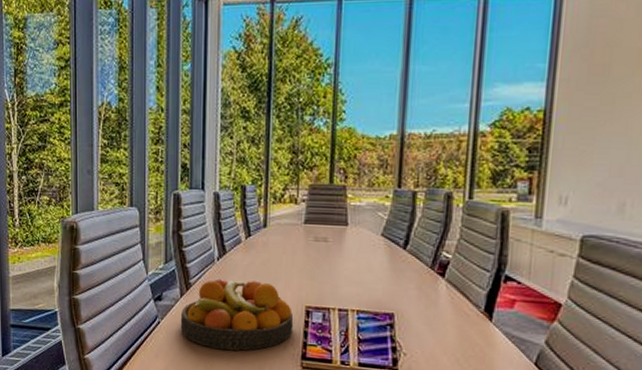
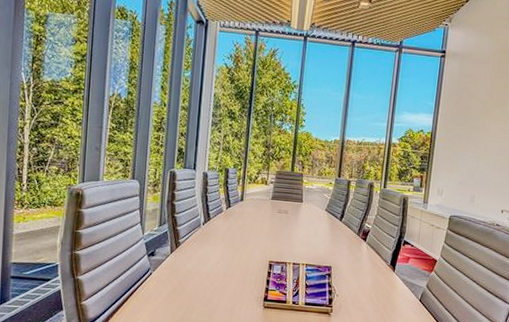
fruit bowl: present [180,278,294,351] -> none [168,239,260,296]

